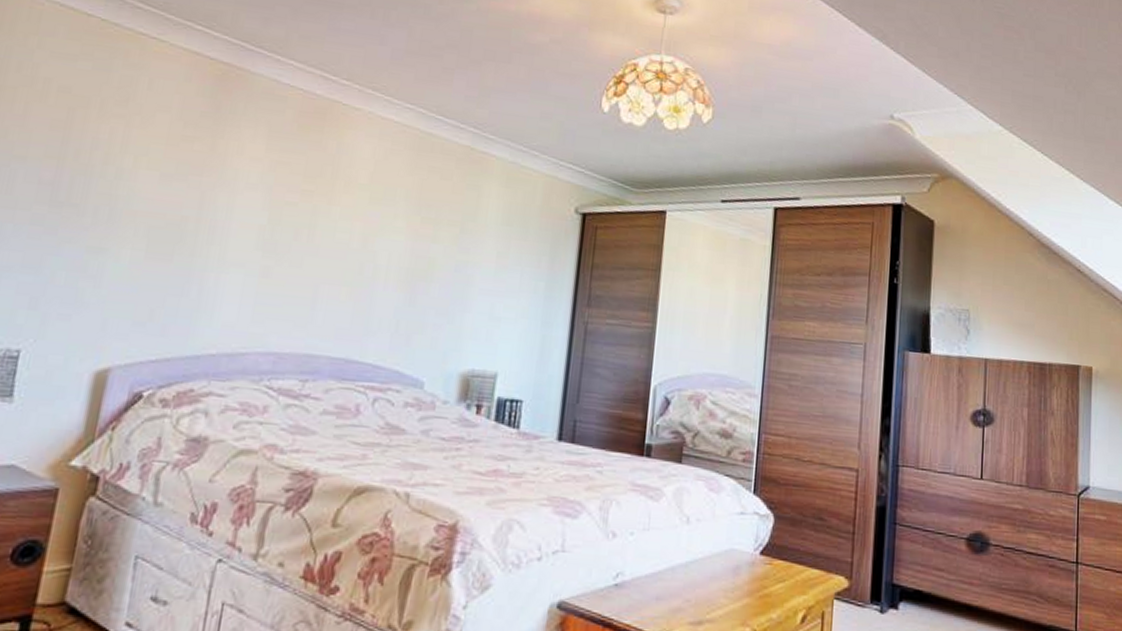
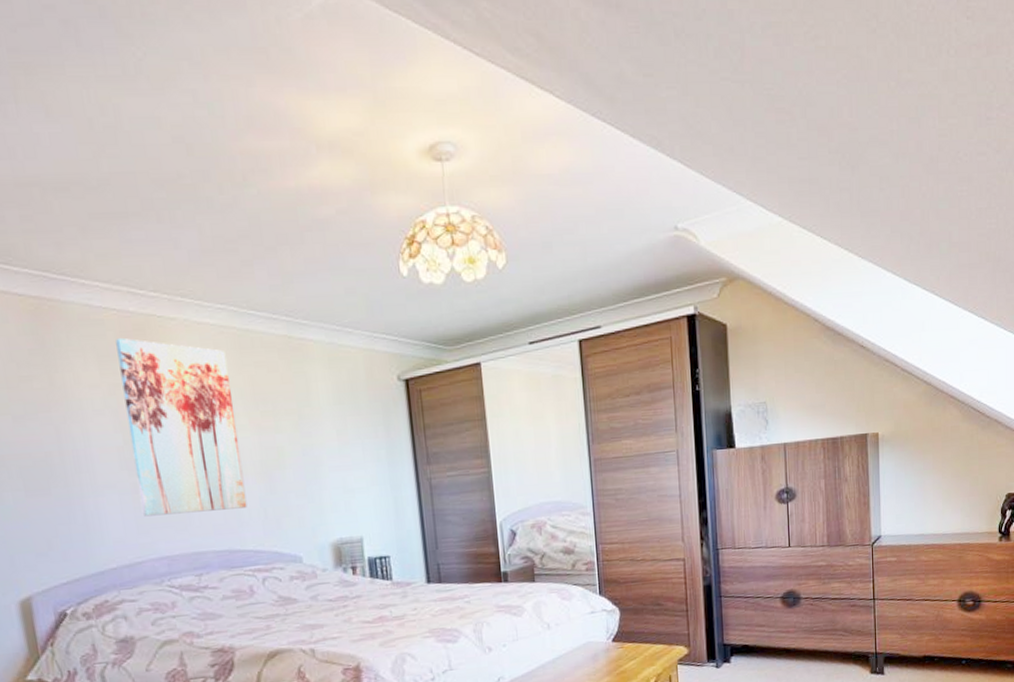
wall art: none [263,117,402,316] -> present [116,337,248,517]

